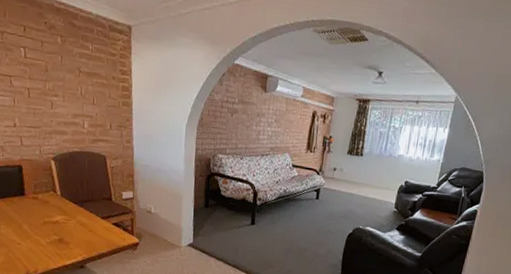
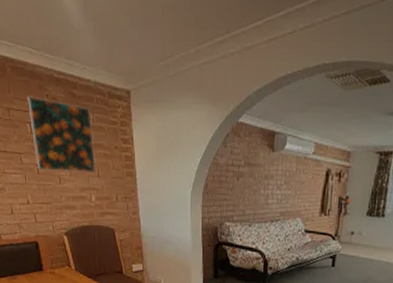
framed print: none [23,21,91,100] -> present [27,96,96,173]

